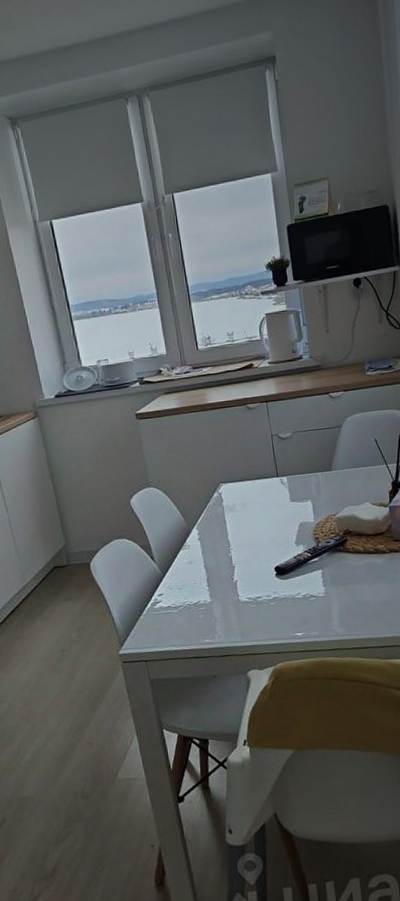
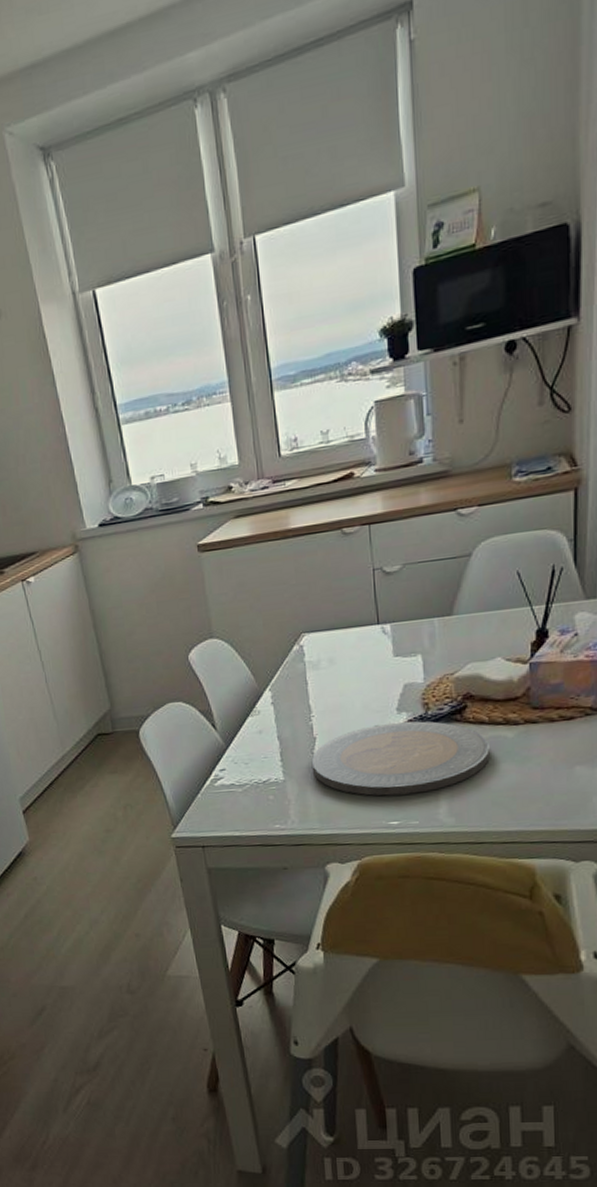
plate: none [232,551,367,613] -> present [311,721,490,796]

